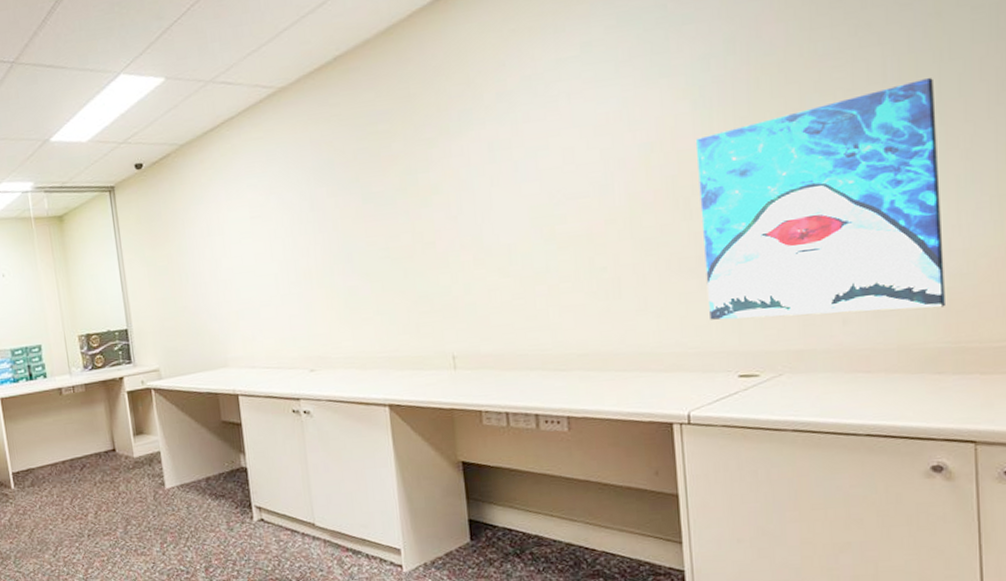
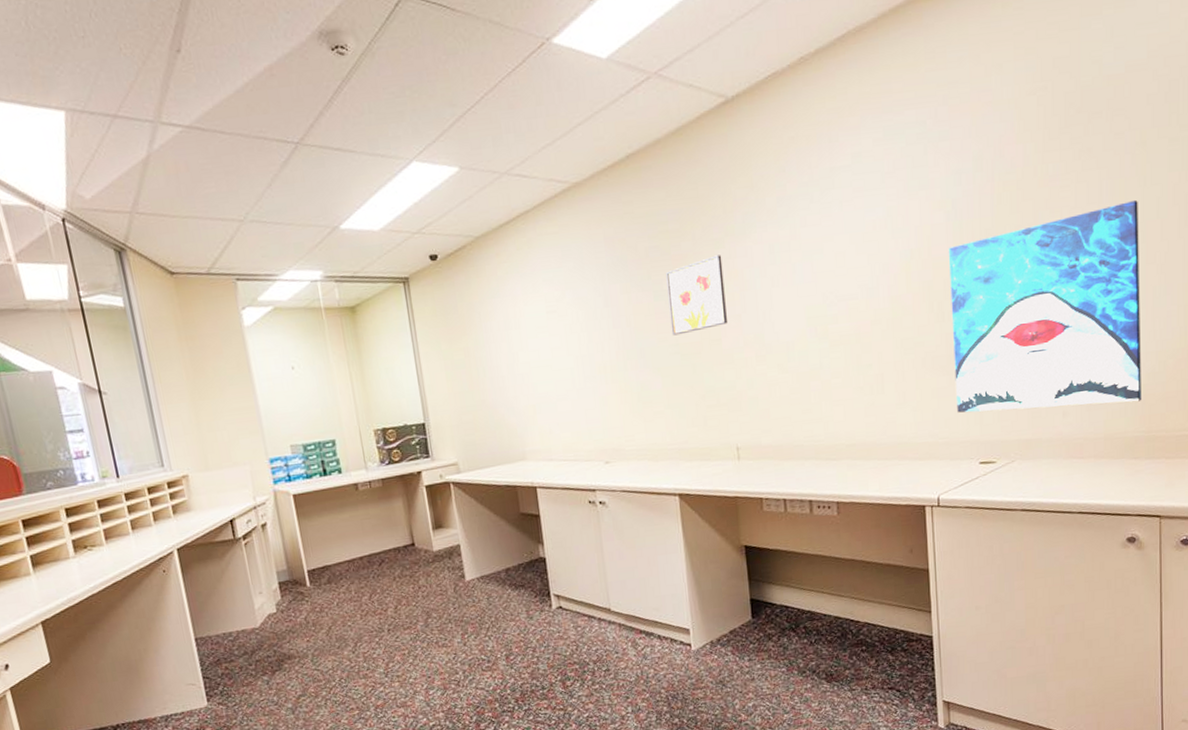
wall art: none [375,154,442,239] -> present [666,255,727,336]

